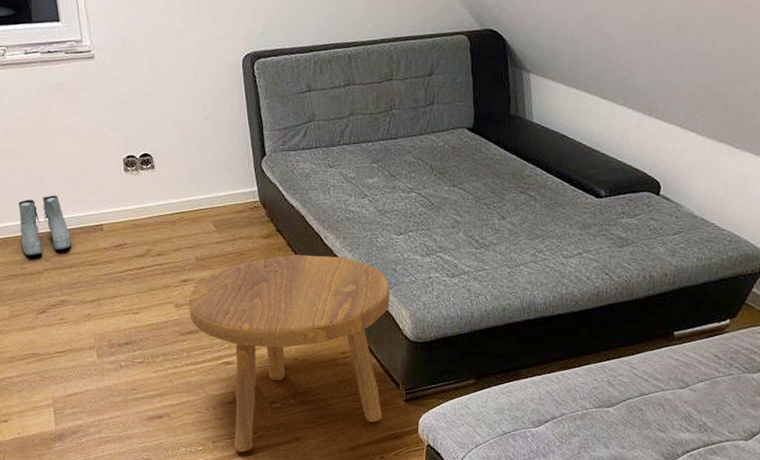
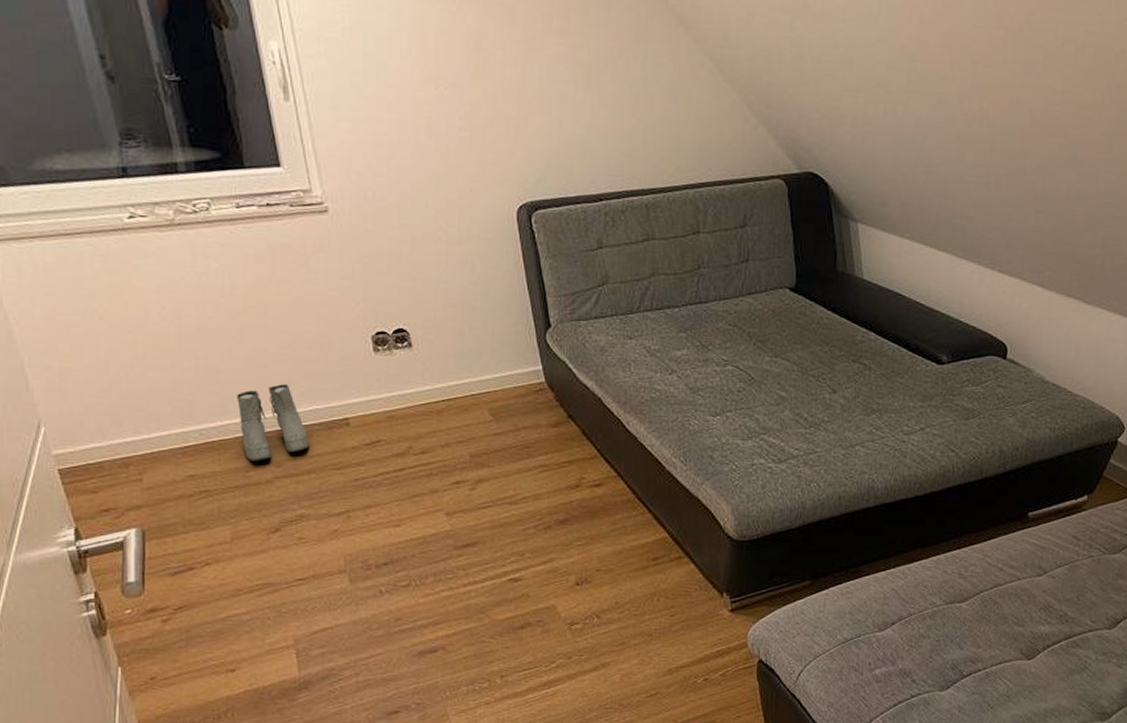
footstool: present [188,254,390,453] -> none [462,444,708,687]

